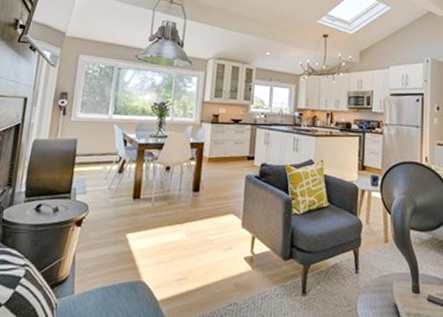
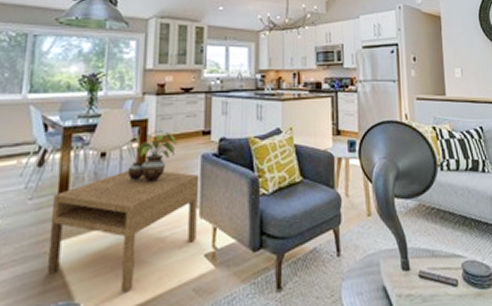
coffee table: none [123,183,242,279] -> present [48,171,198,291]
potted plant: none [186,152,226,194] -> present [127,129,176,182]

